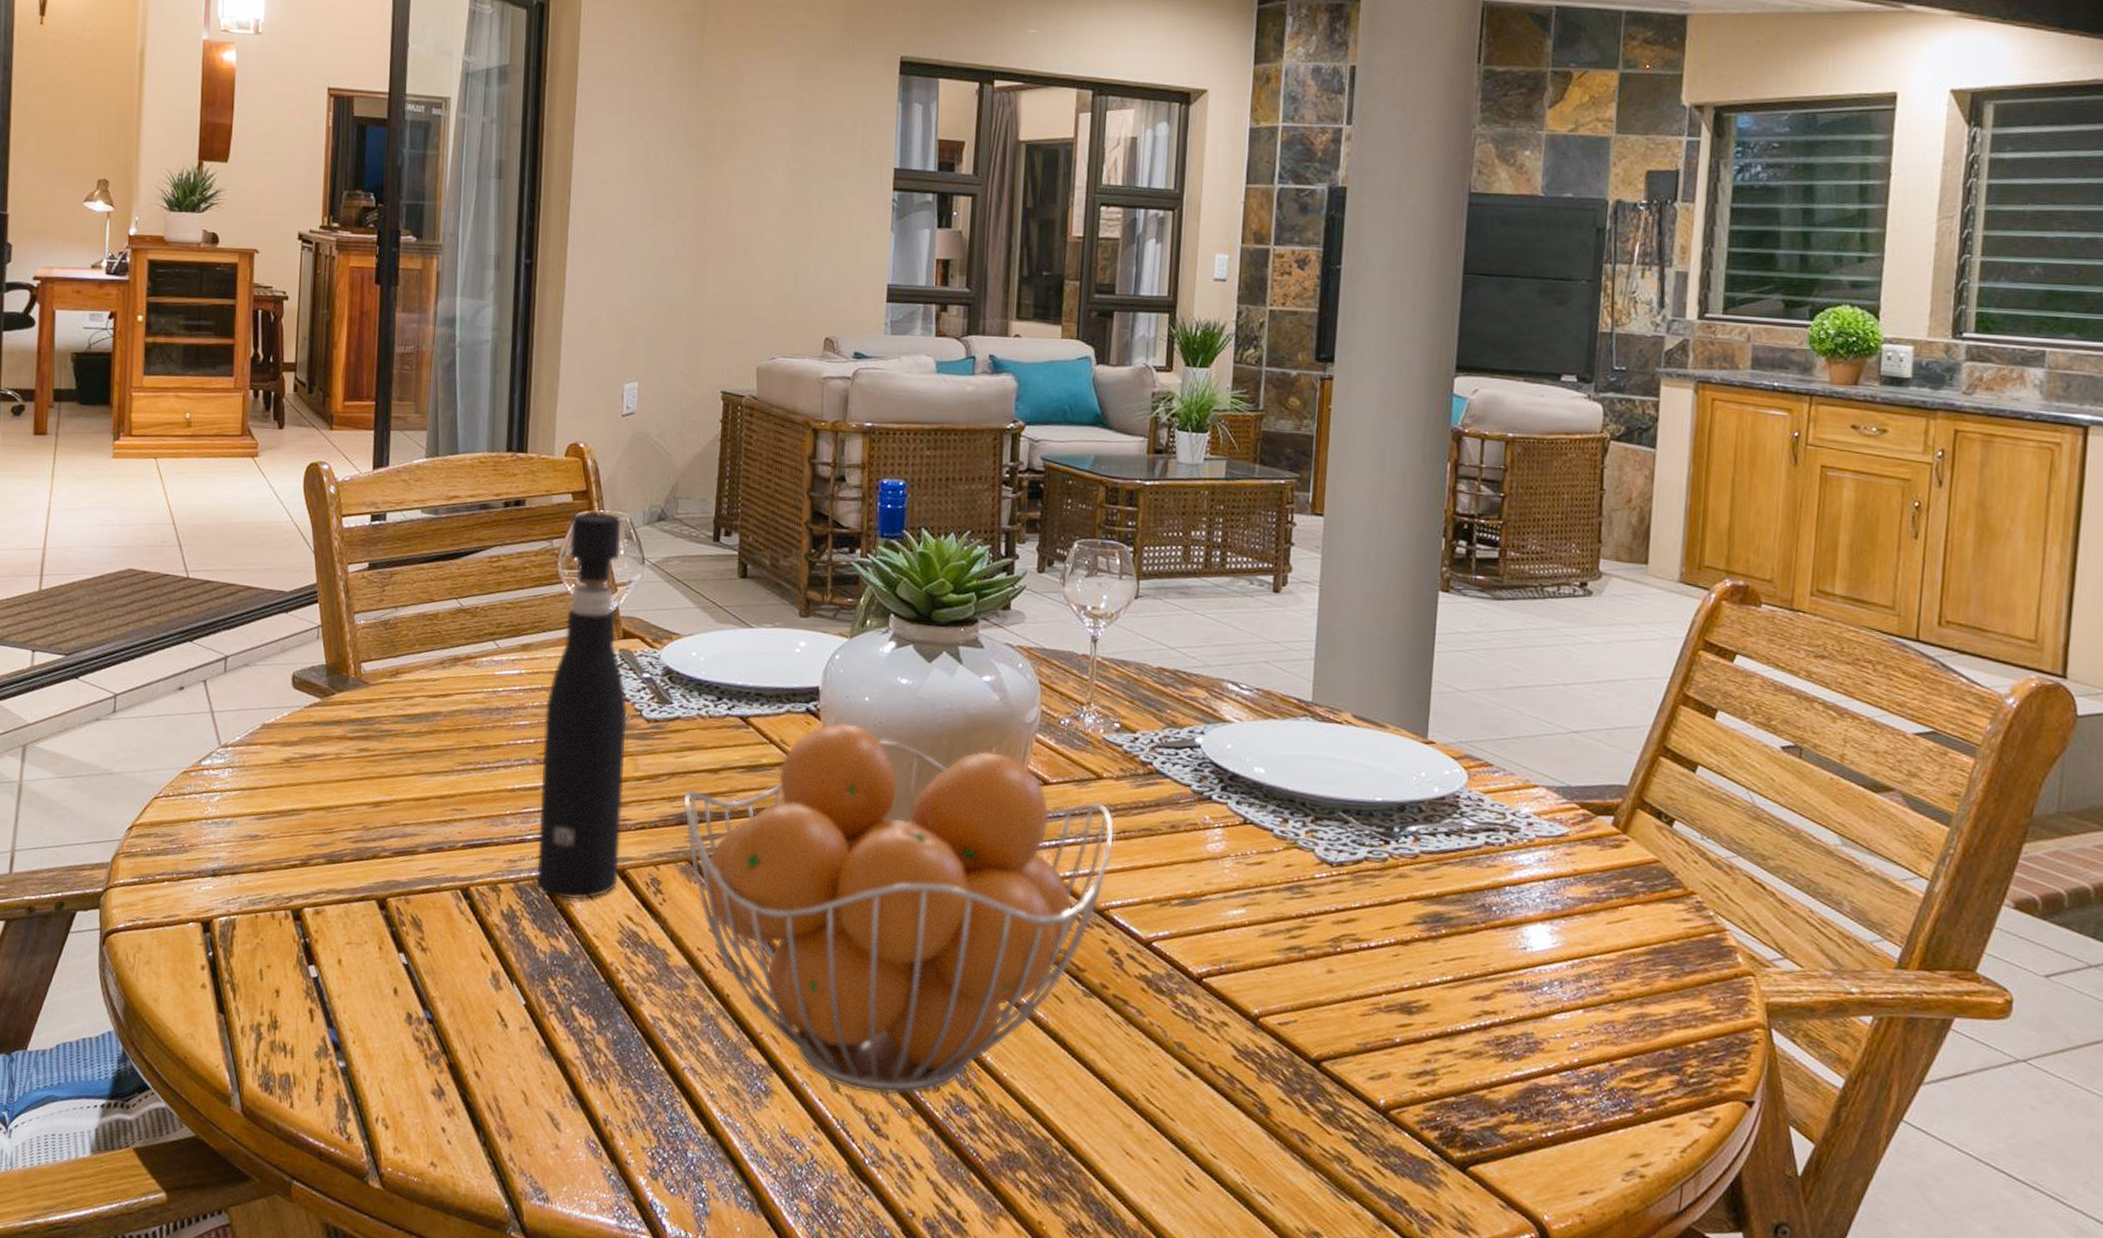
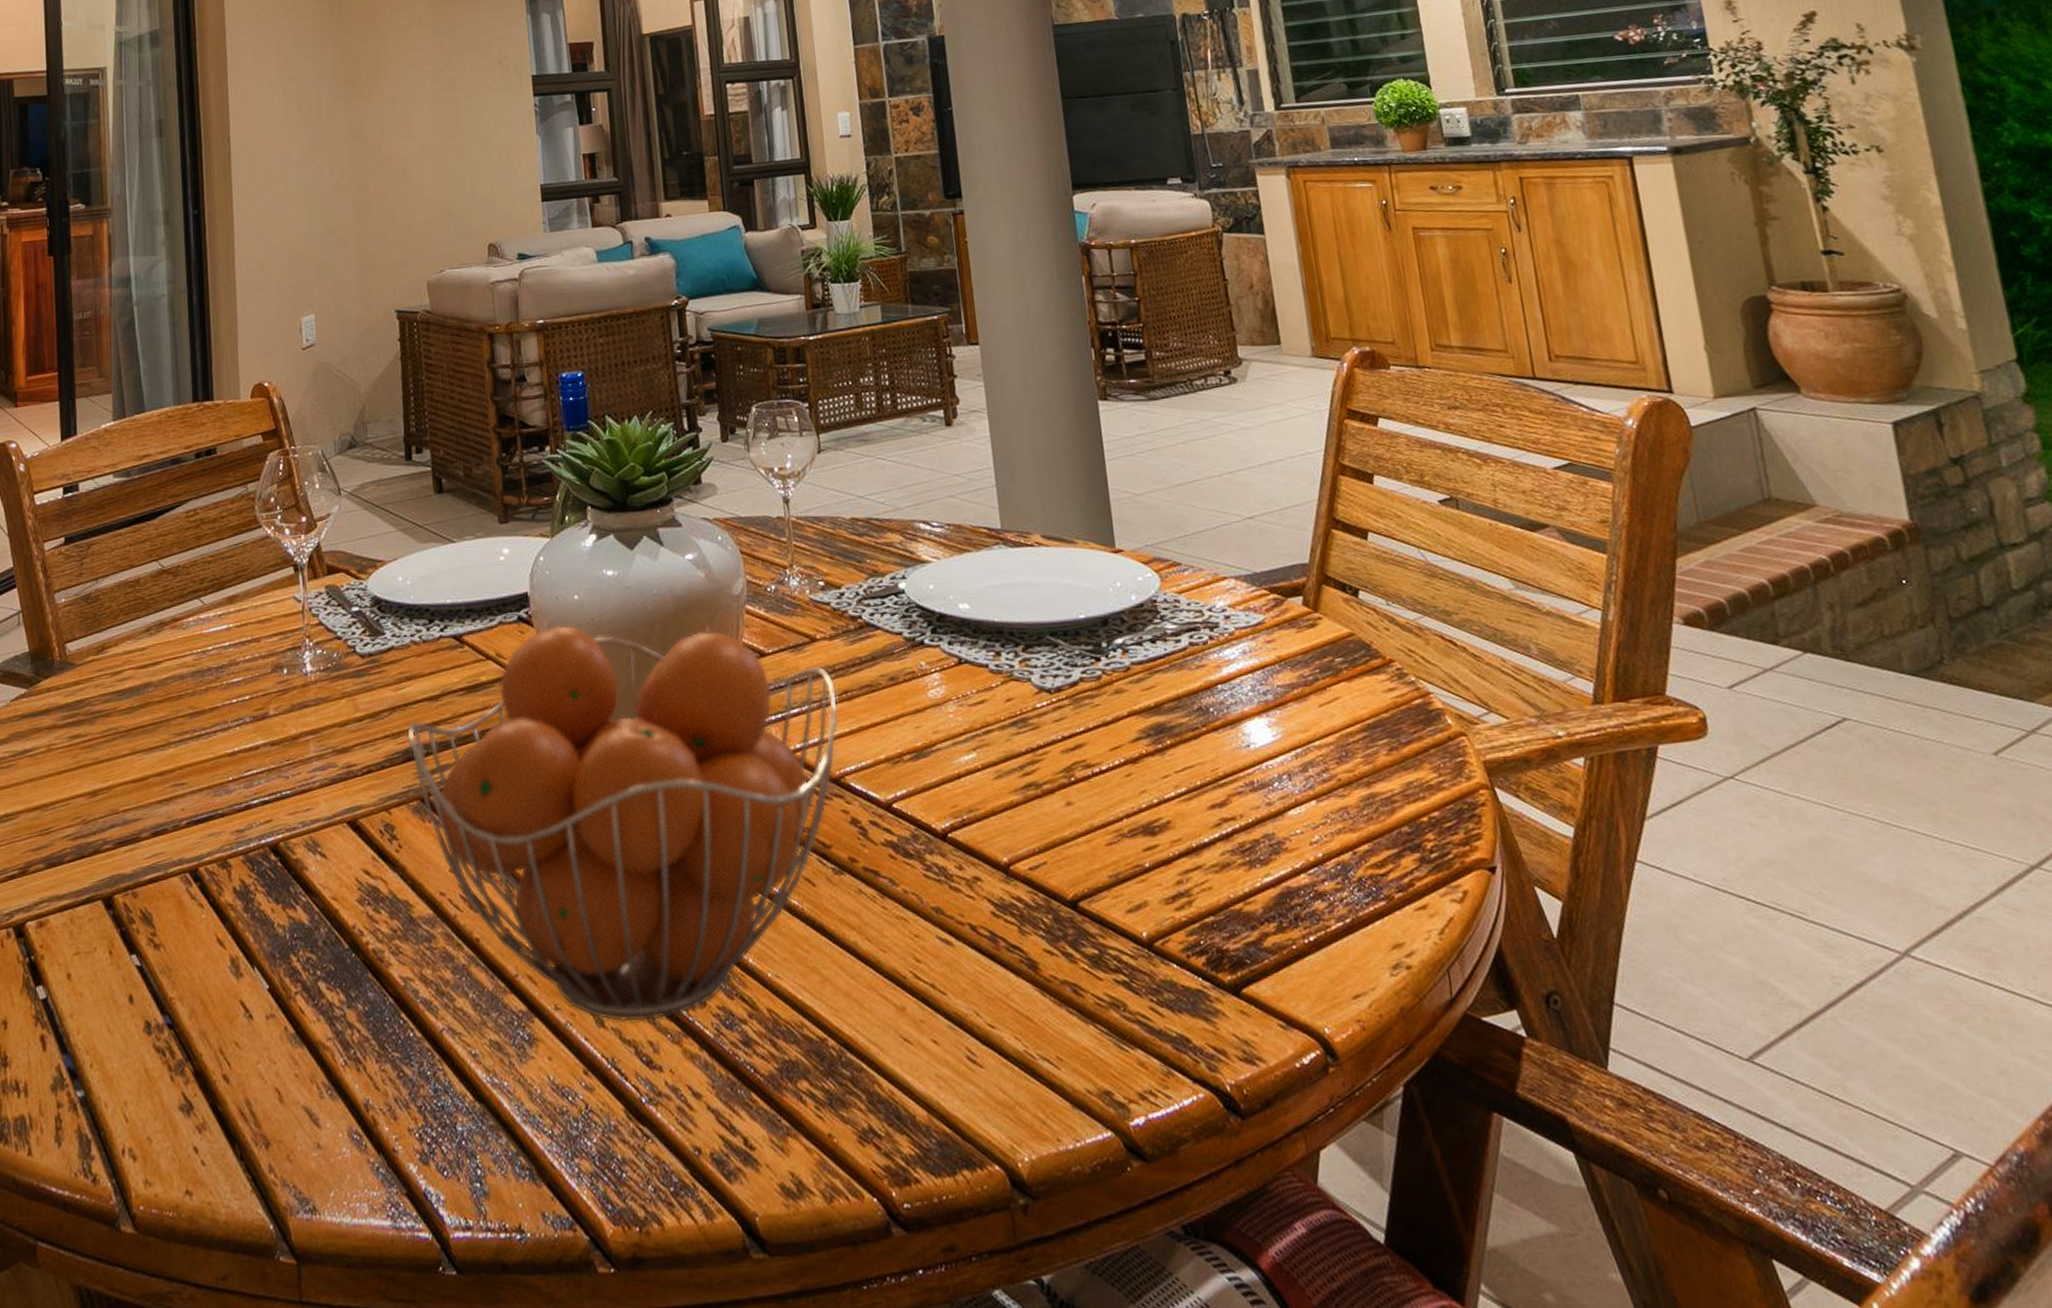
pepper grinder: present [536,512,628,900] -> none [257,448,351,864]

